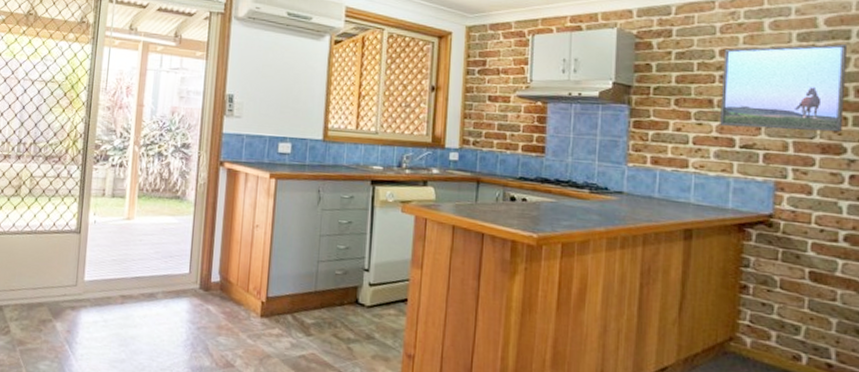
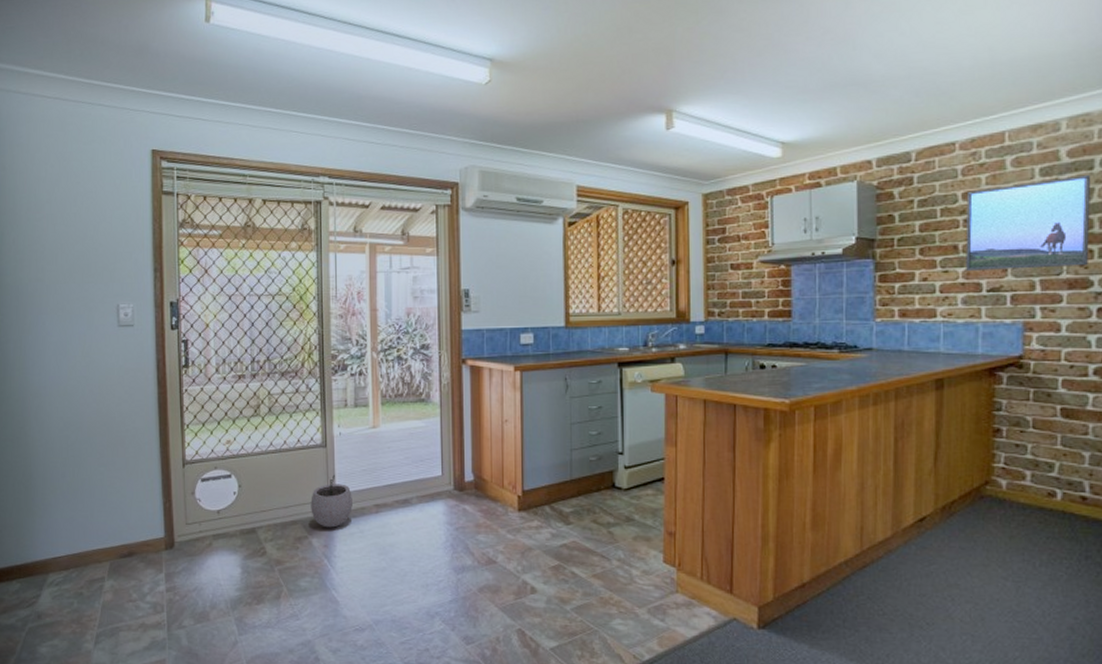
plant pot: none [58,261,100,314] -> present [311,474,353,528]

